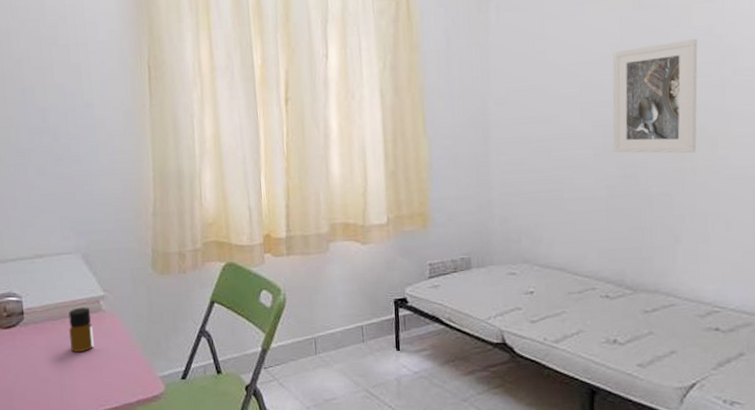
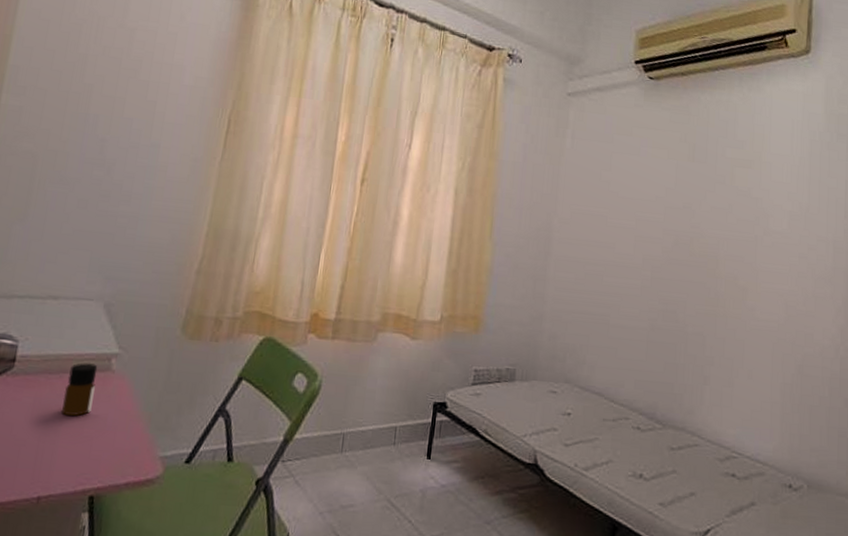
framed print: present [612,39,698,154] -> none [658,194,738,300]

